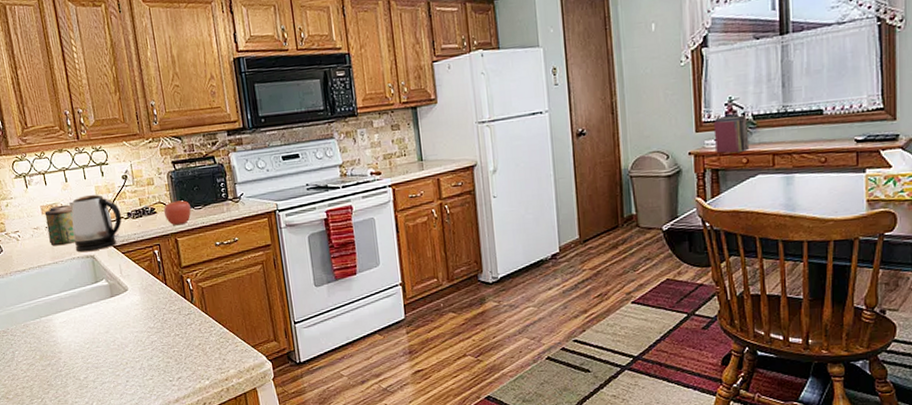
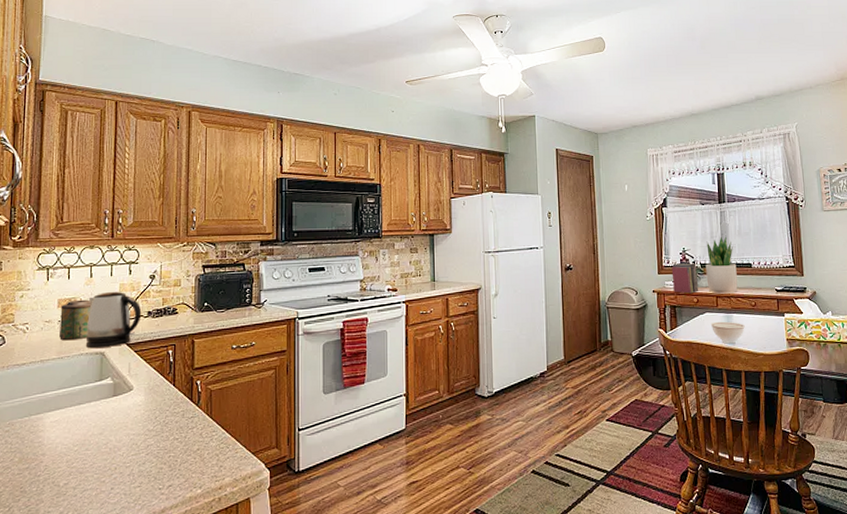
fruit: present [163,197,191,225] -> none [185,299,213,326]
planter: none [759,78,803,151] -> present [705,236,738,294]
bowl: none [764,183,810,211] -> present [710,321,745,344]

